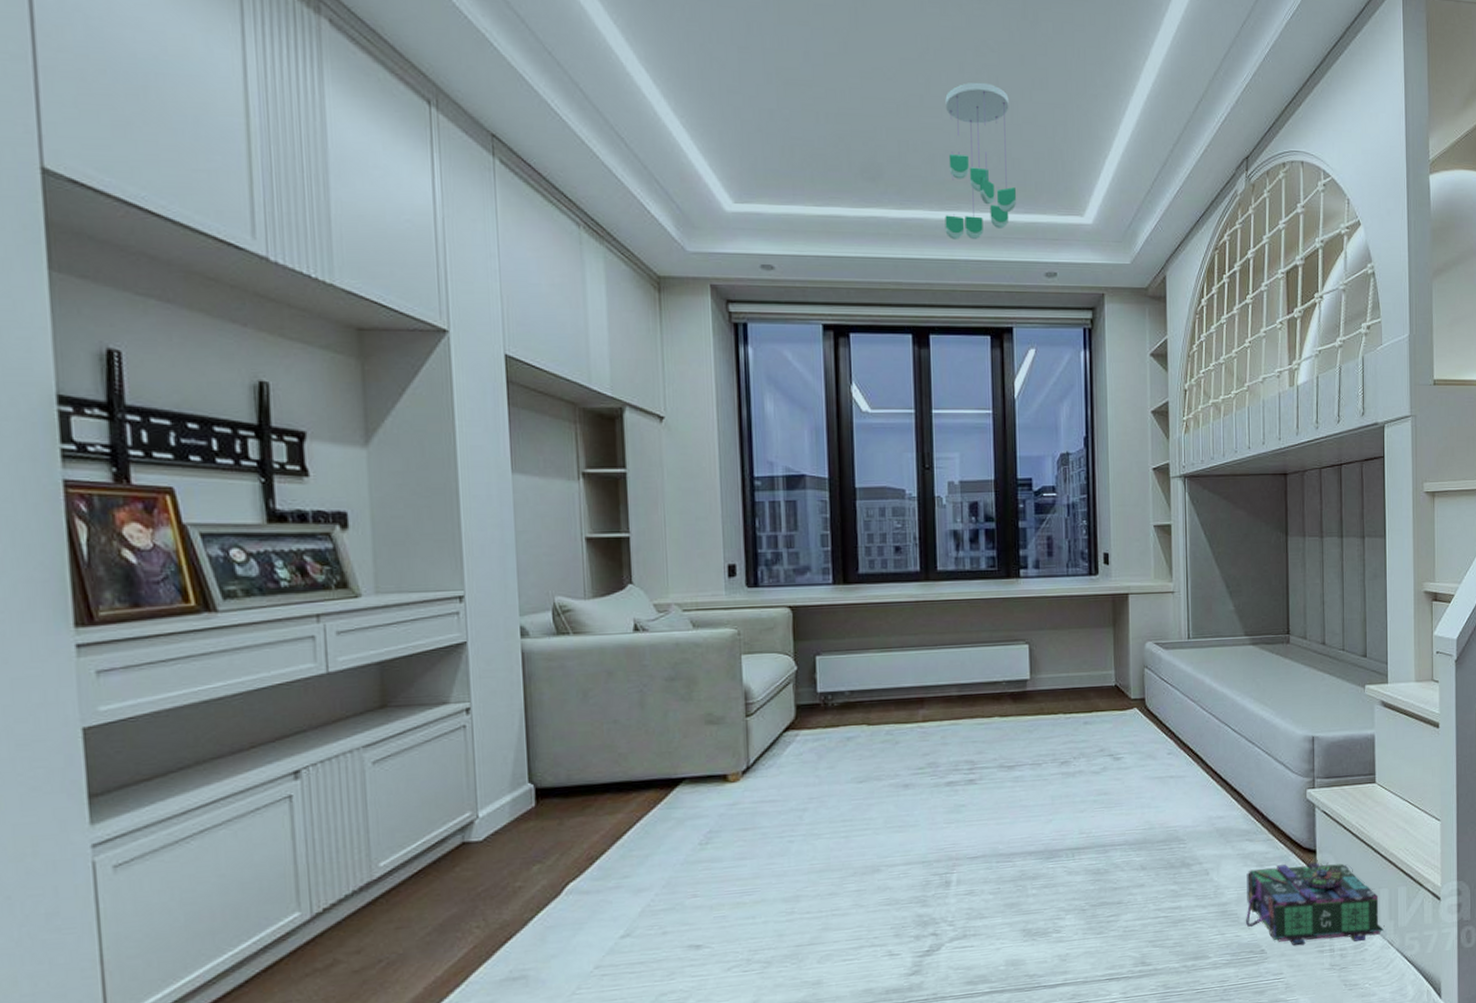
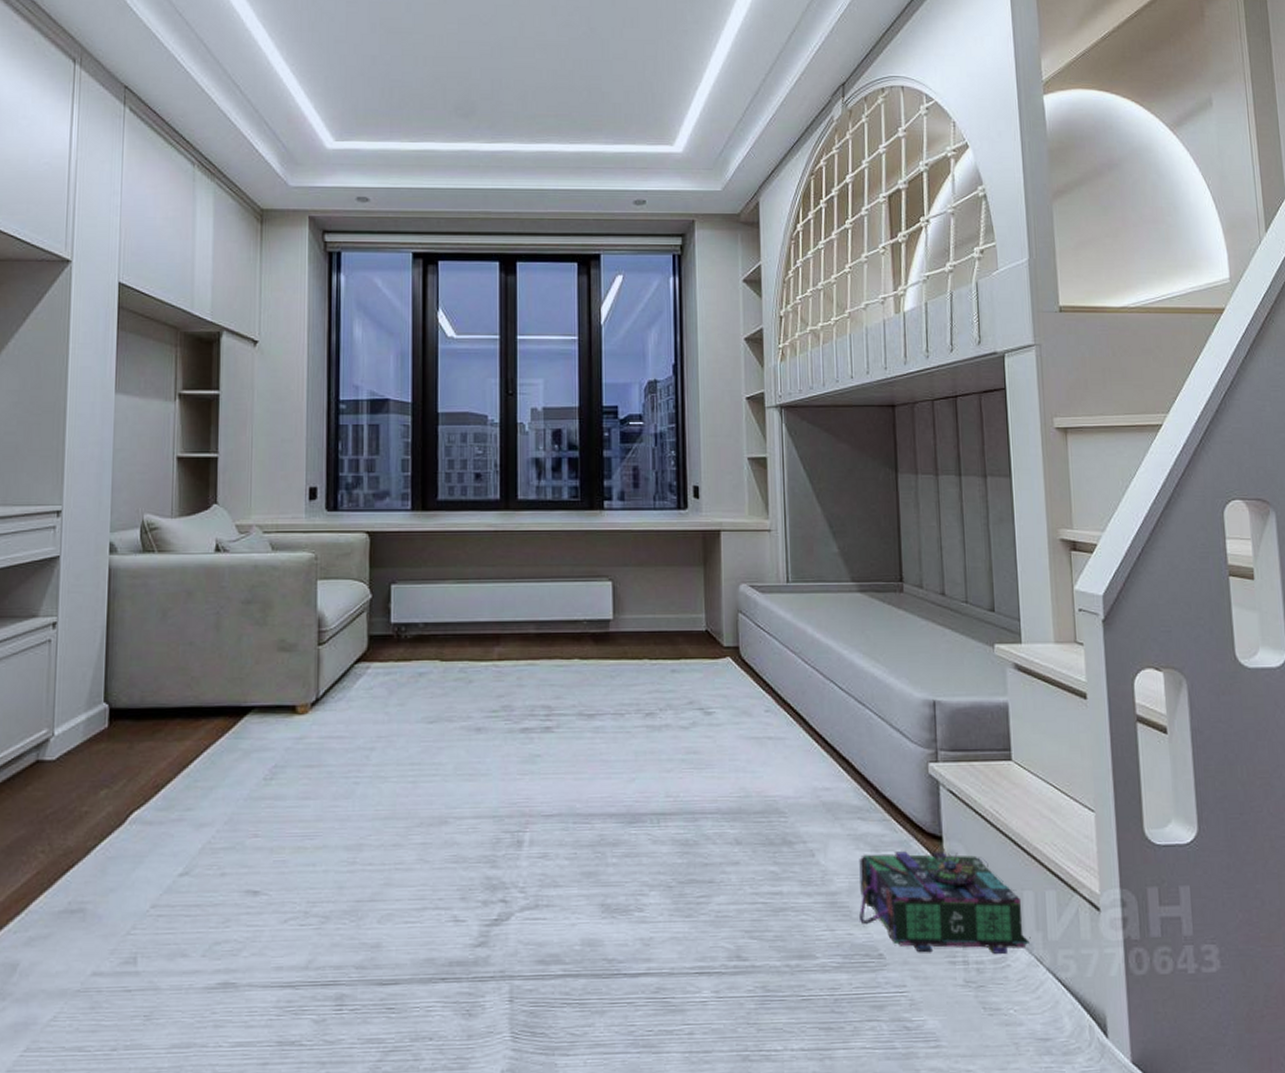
ceiling mobile: present [945,82,1016,240] -> none [535,23,605,170]

